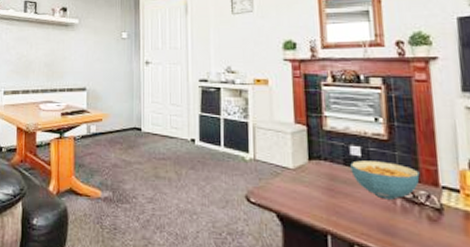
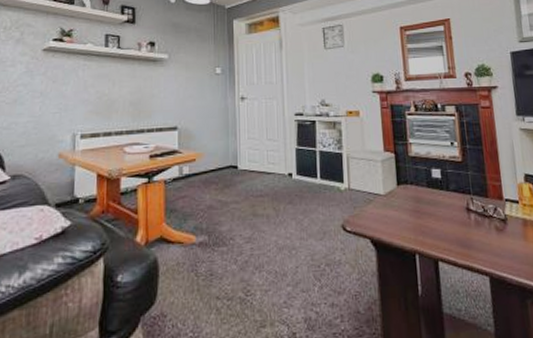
cereal bowl: present [350,160,420,200] -> none [432,181,488,216]

